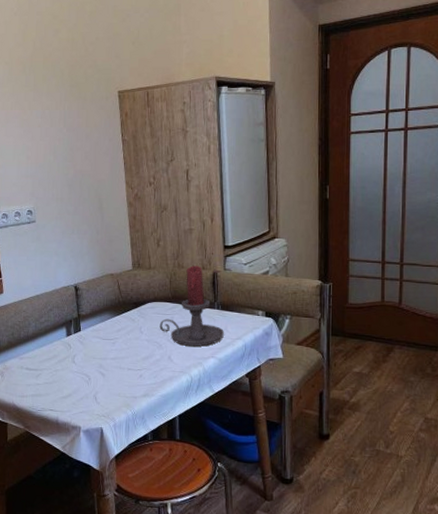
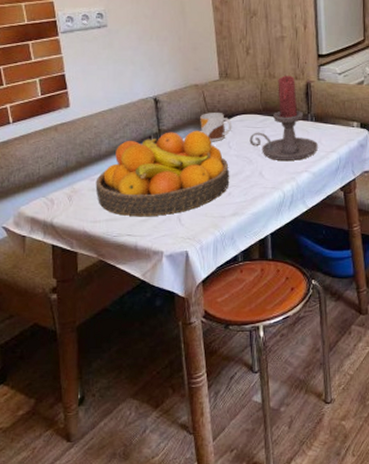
fruit bowl: none [23,316,141,394] -> present [95,131,230,217]
mug: none [115,300,144,326] -> present [200,113,232,141]

